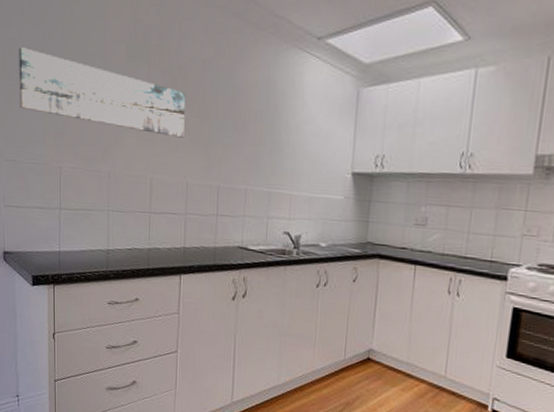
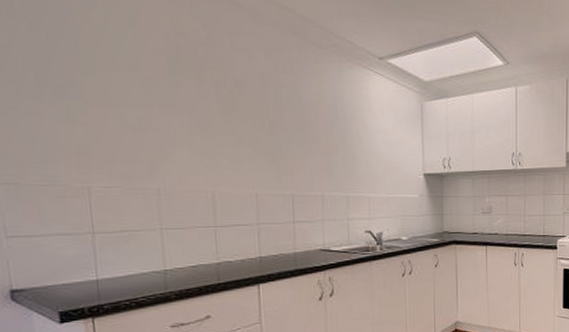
wall art: present [19,47,185,138] -> none [11,54,248,150]

